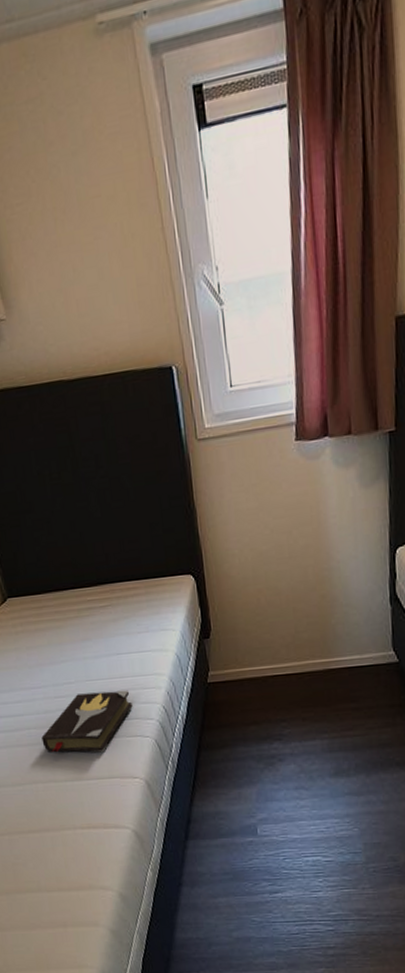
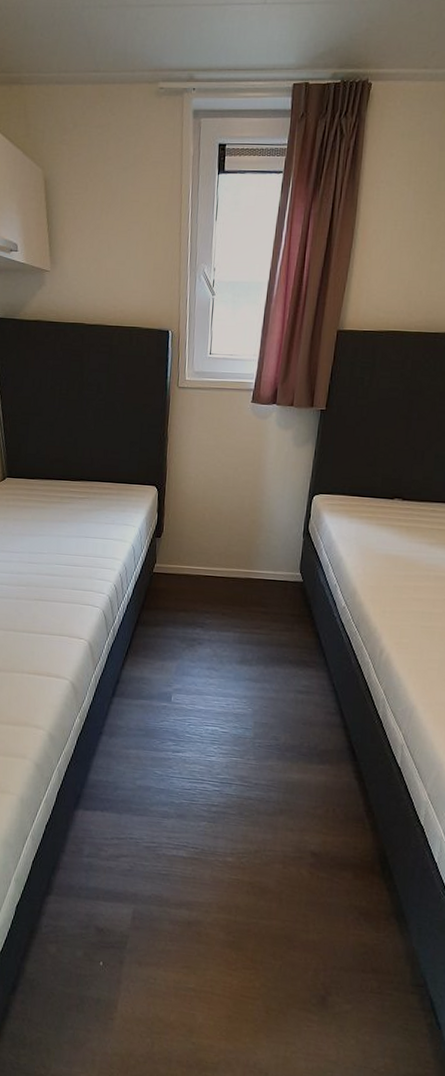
hardback book: present [41,690,133,753] -> none [10,563,90,614]

